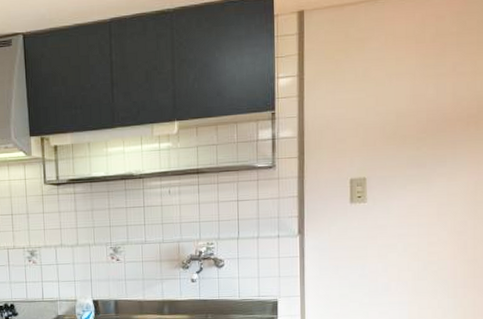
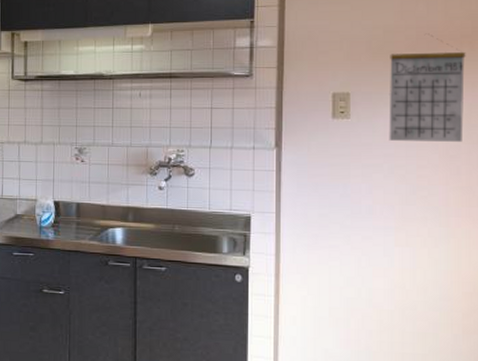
calendar: none [402,116,472,221] -> present [389,33,466,142]

